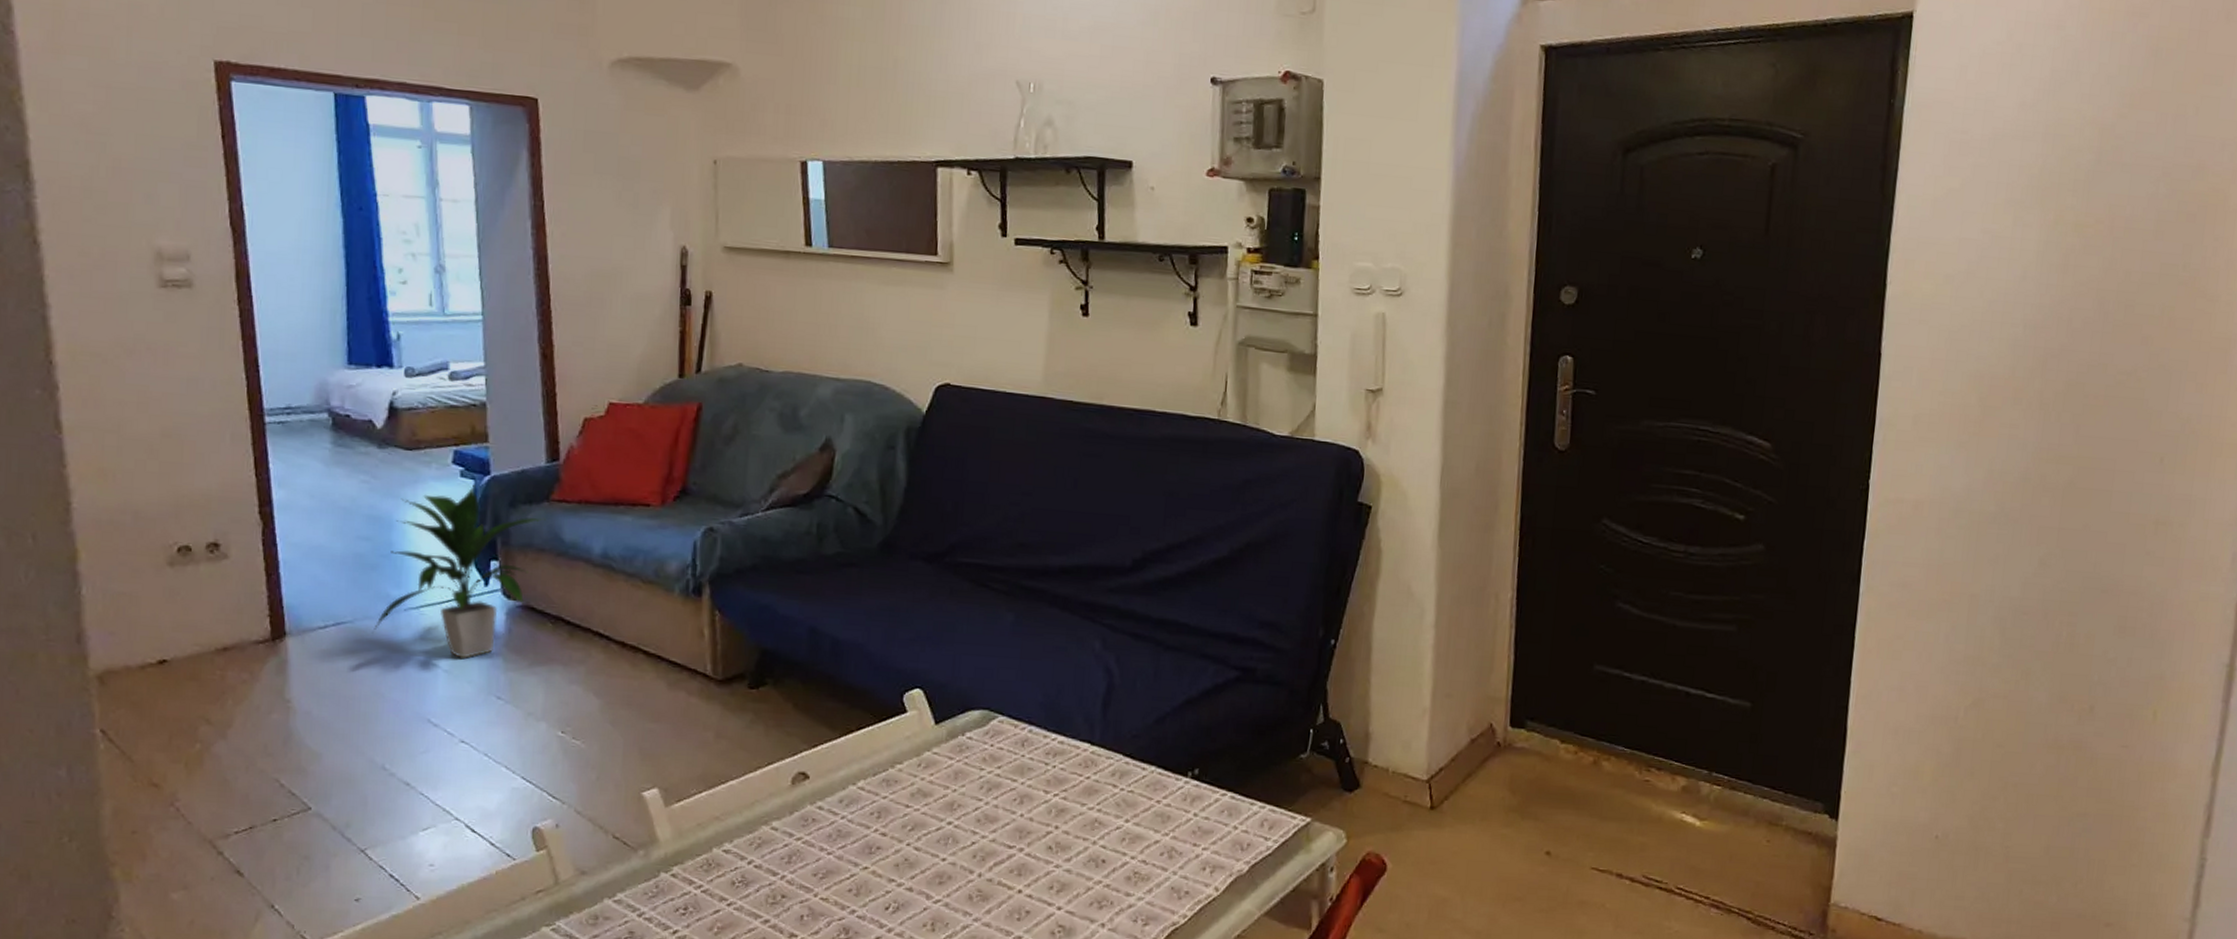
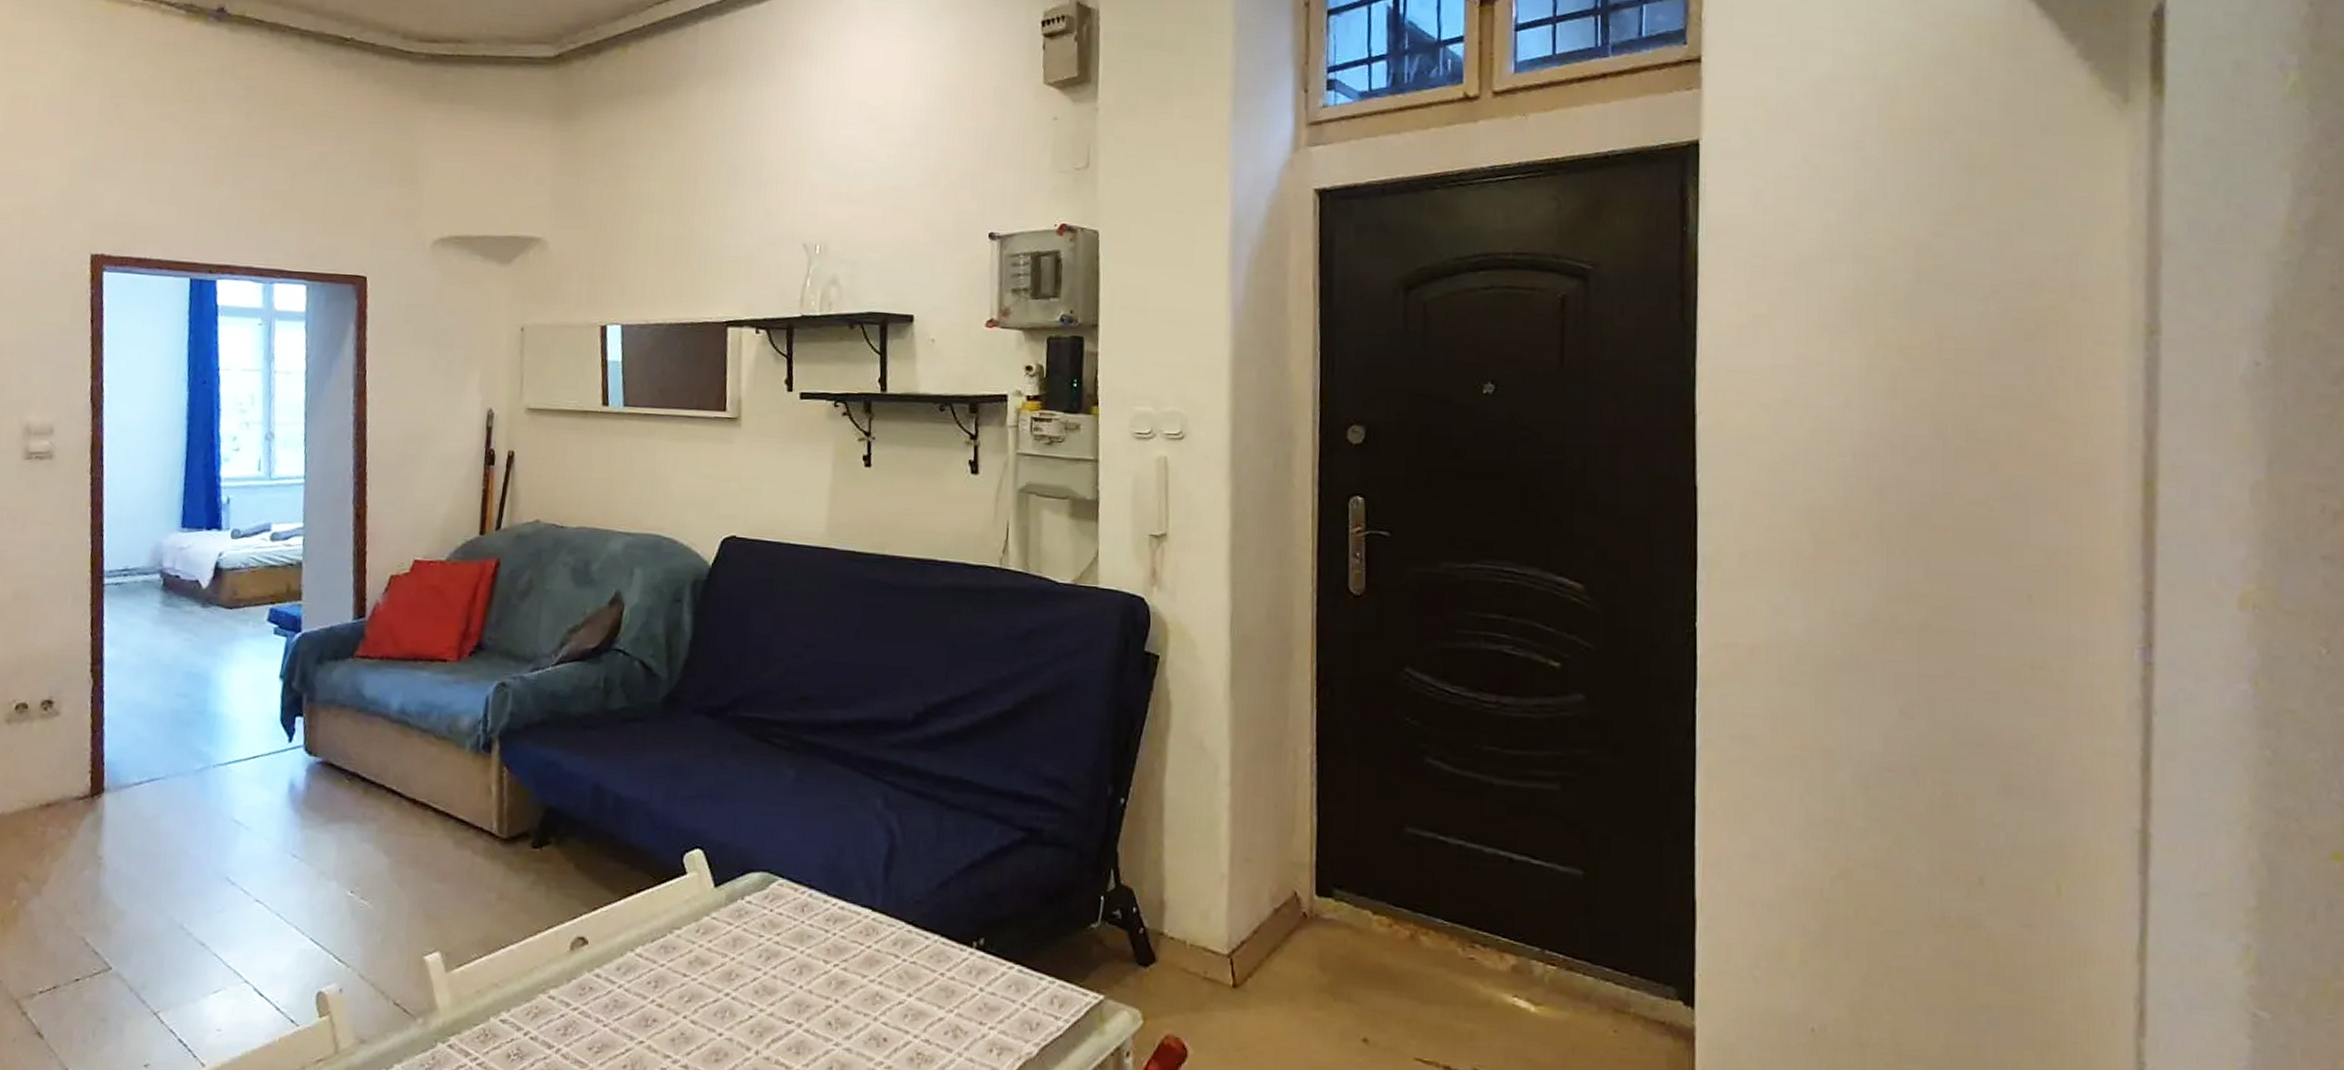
indoor plant: present [372,484,546,659] -> none [182,641,349,816]

